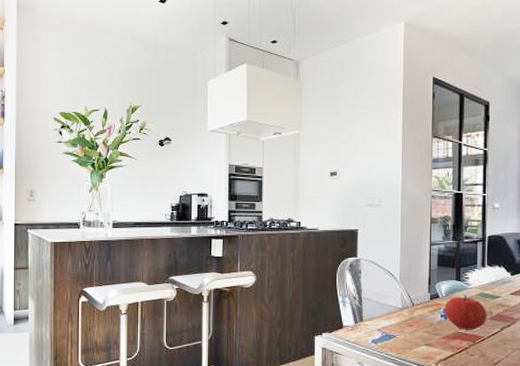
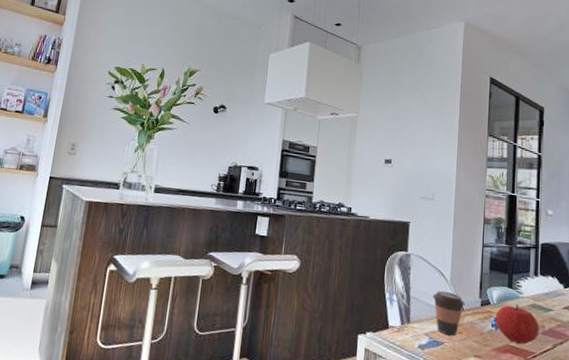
coffee cup: none [383,289,415,329] -> present [432,290,465,336]

